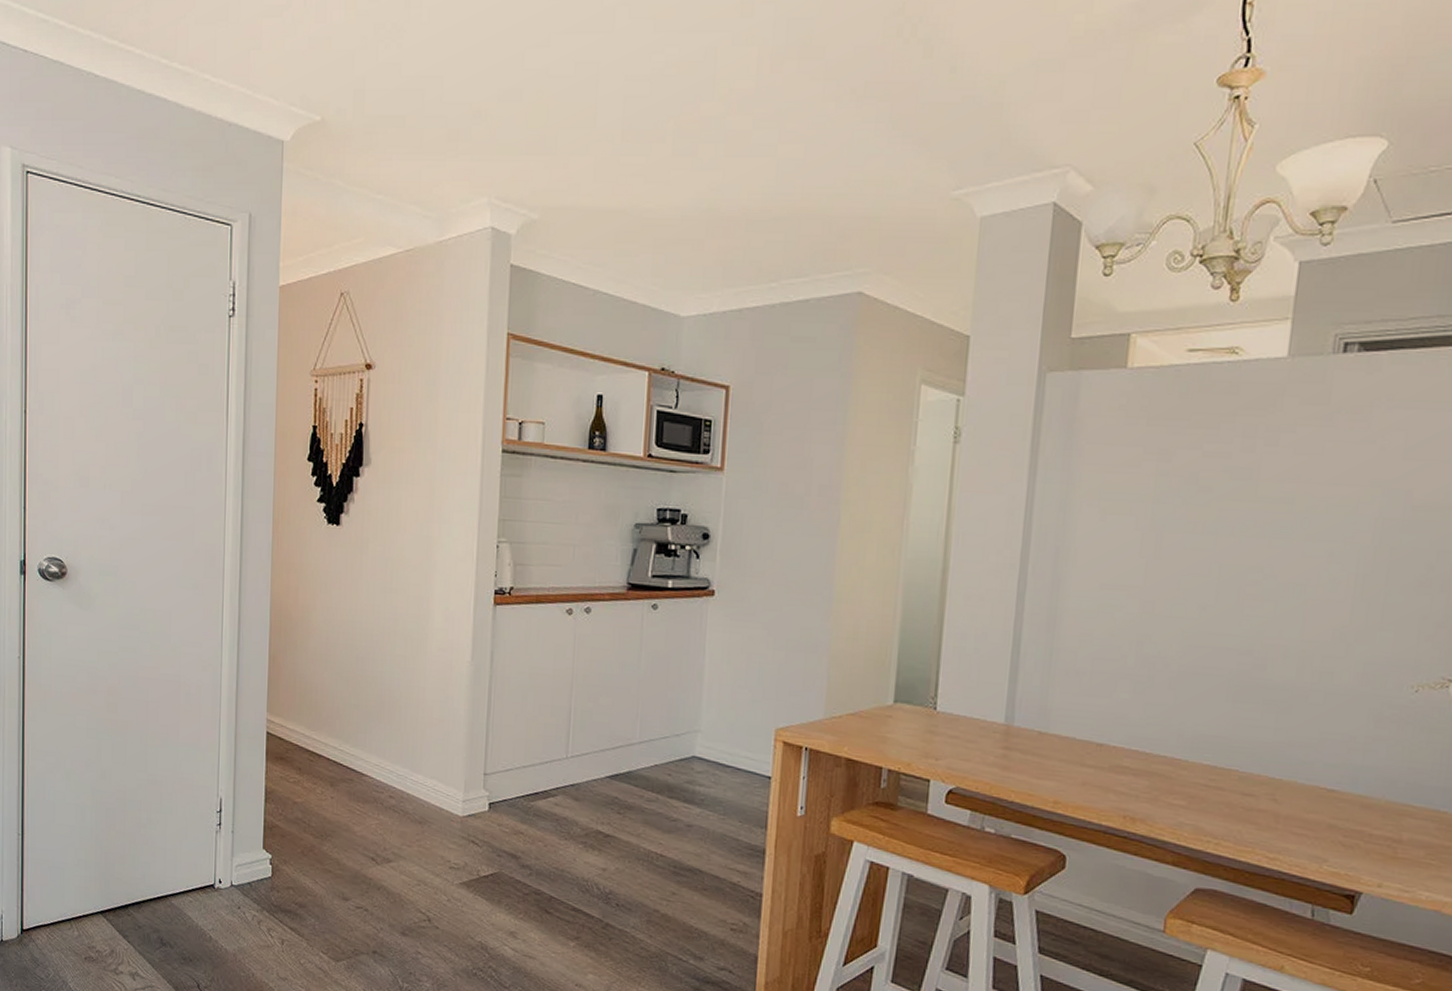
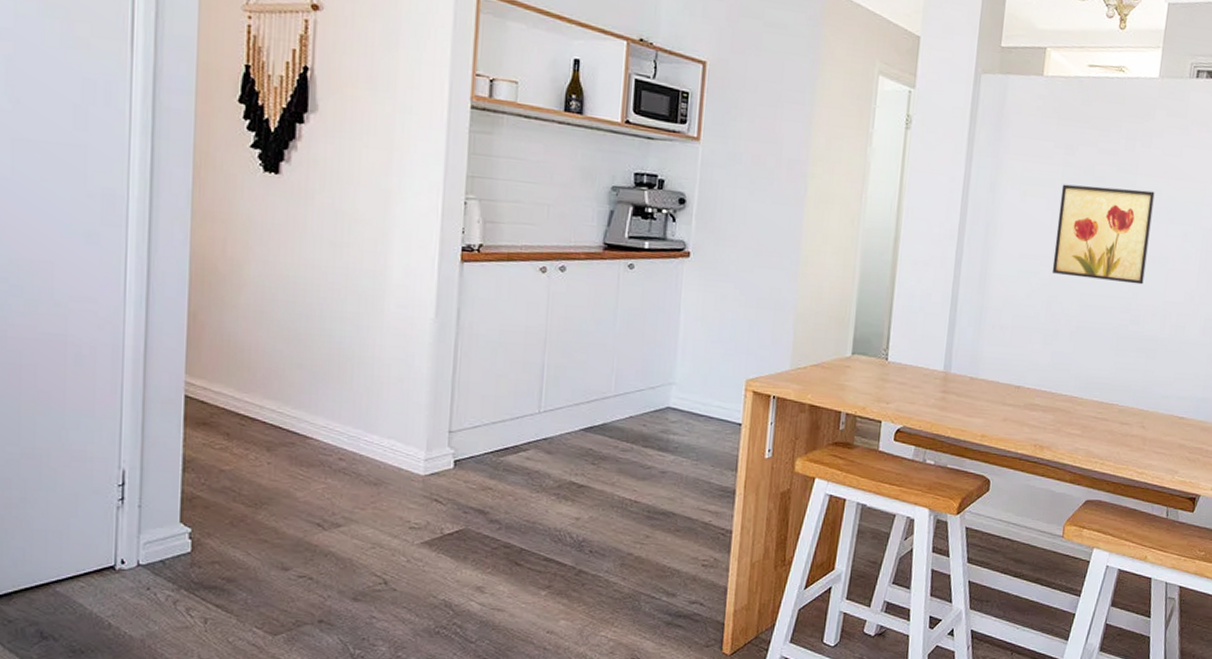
wall art: none [1142,497,1285,620] -> present [1051,184,1155,285]

